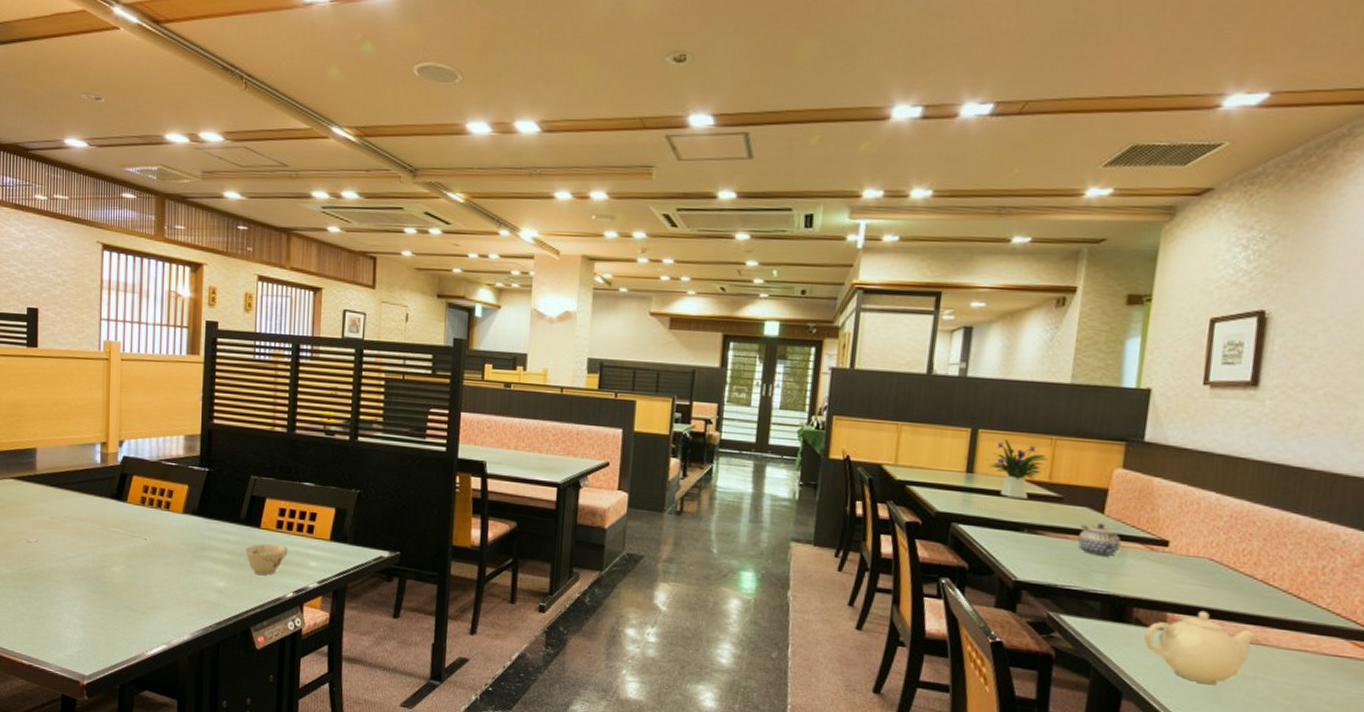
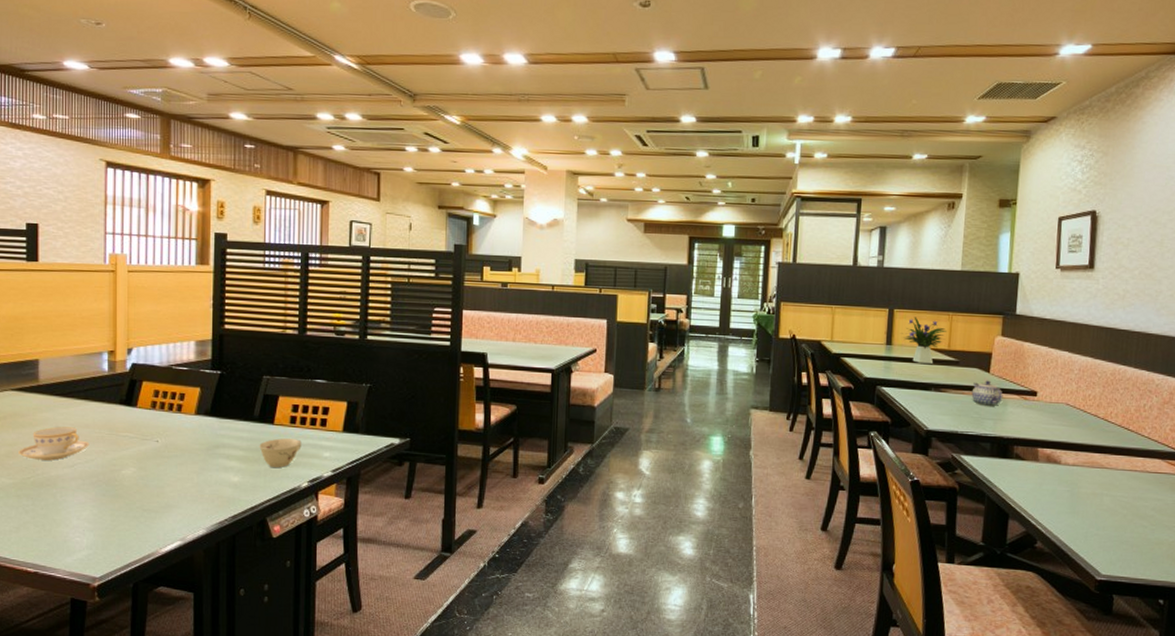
teacup: none [16,518,82,553] -> present [18,426,90,461]
teapot: present [1144,610,1258,685] -> none [1023,444,1103,503]

